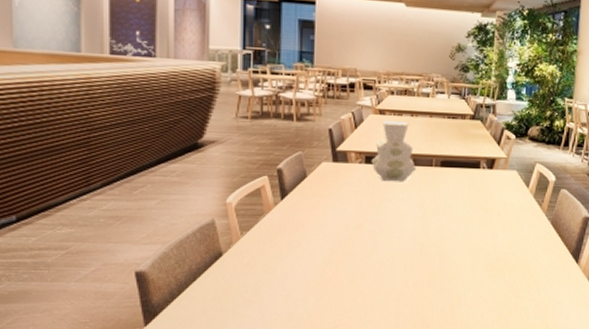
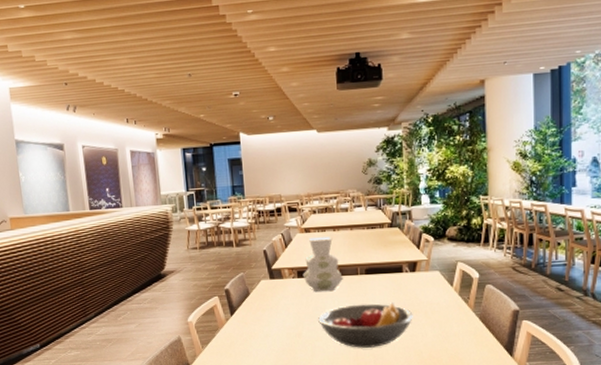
fruit bowl: none [383,198,486,246] -> present [318,302,413,348]

